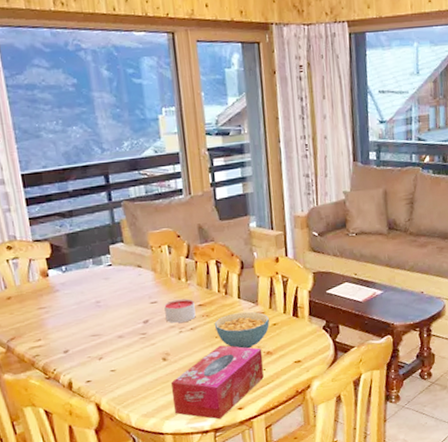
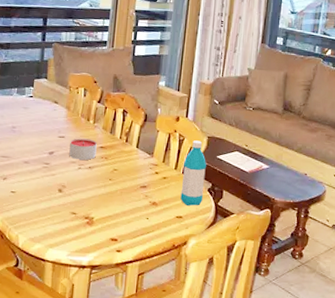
tissue box: present [171,345,264,420] -> none [59,187,149,258]
cereal bowl: present [214,311,270,349] -> none [110,160,161,196]
water bottle: none [292,278,319,348] -> present [180,140,206,206]

